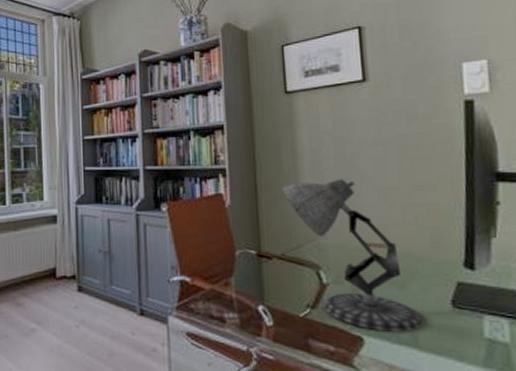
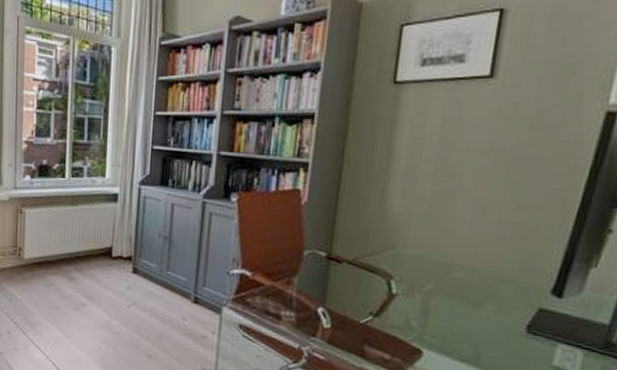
desk lamp: present [283,179,422,332] -> none [368,186,490,350]

